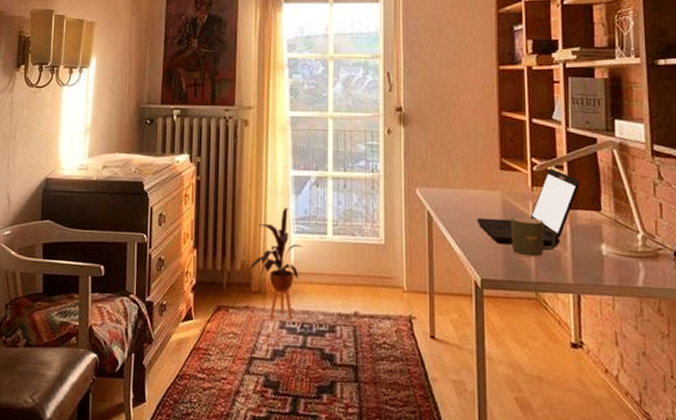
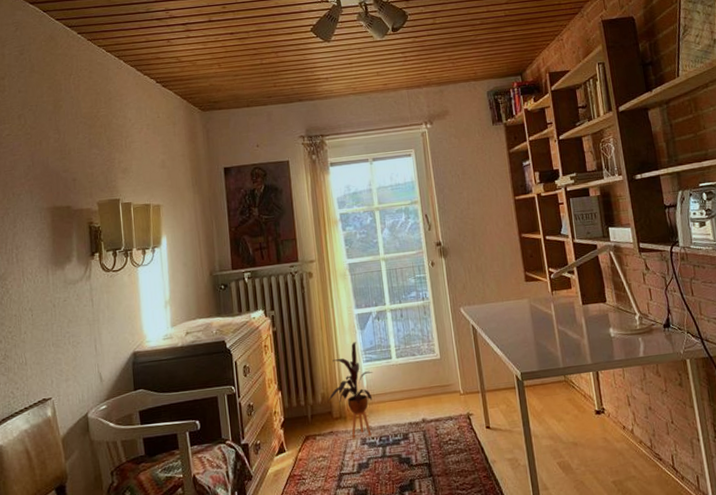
laptop: present [476,168,580,246] -> none [511,274,588,342]
mug: present [511,217,556,258] -> none [538,316,576,349]

